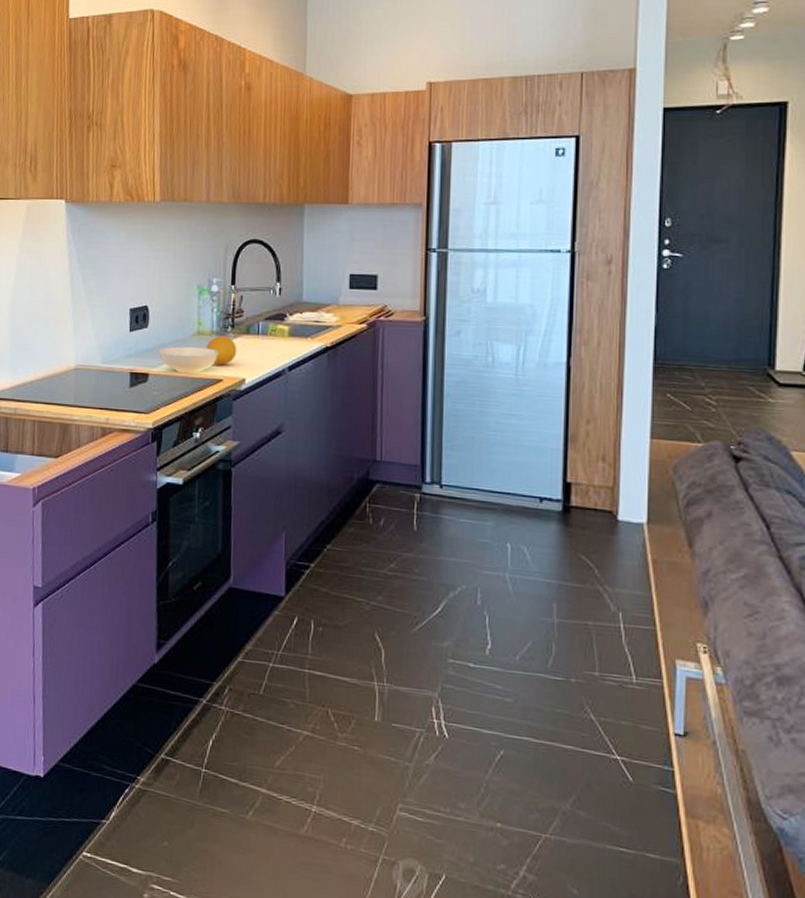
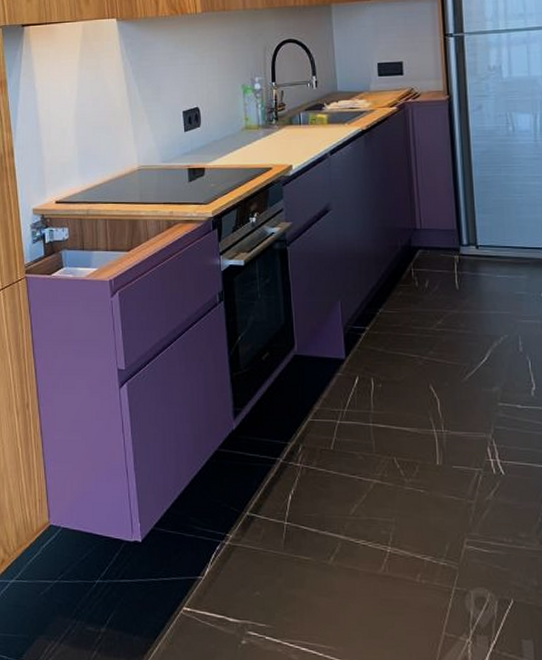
bowl: present [159,346,219,374] -> none [212,140,267,165]
fruit: present [206,335,237,366] -> none [254,128,283,155]

